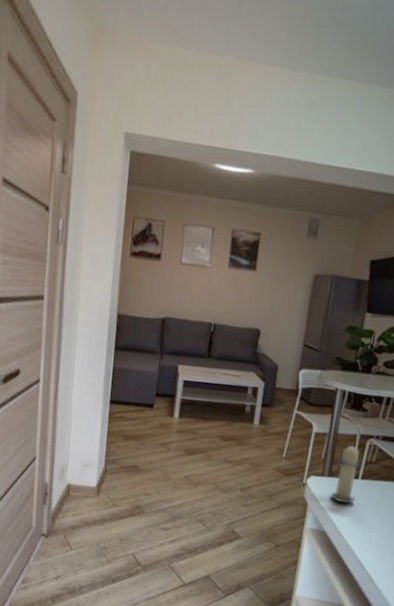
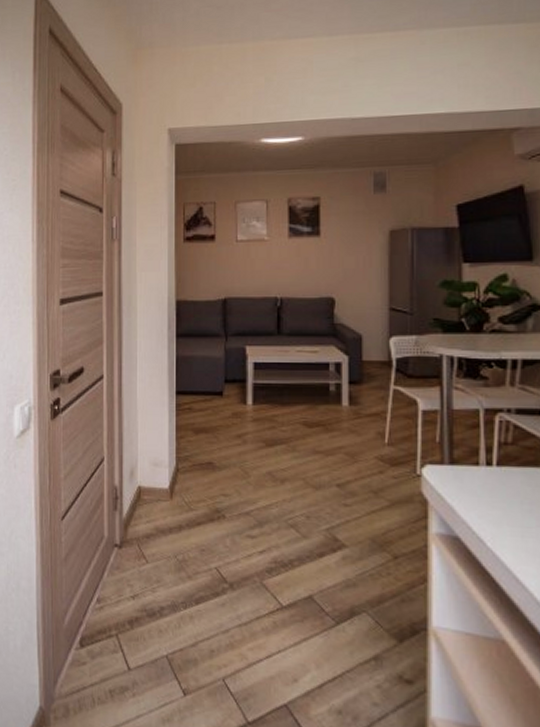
candle: present [331,441,364,504] -> none [457,418,496,500]

